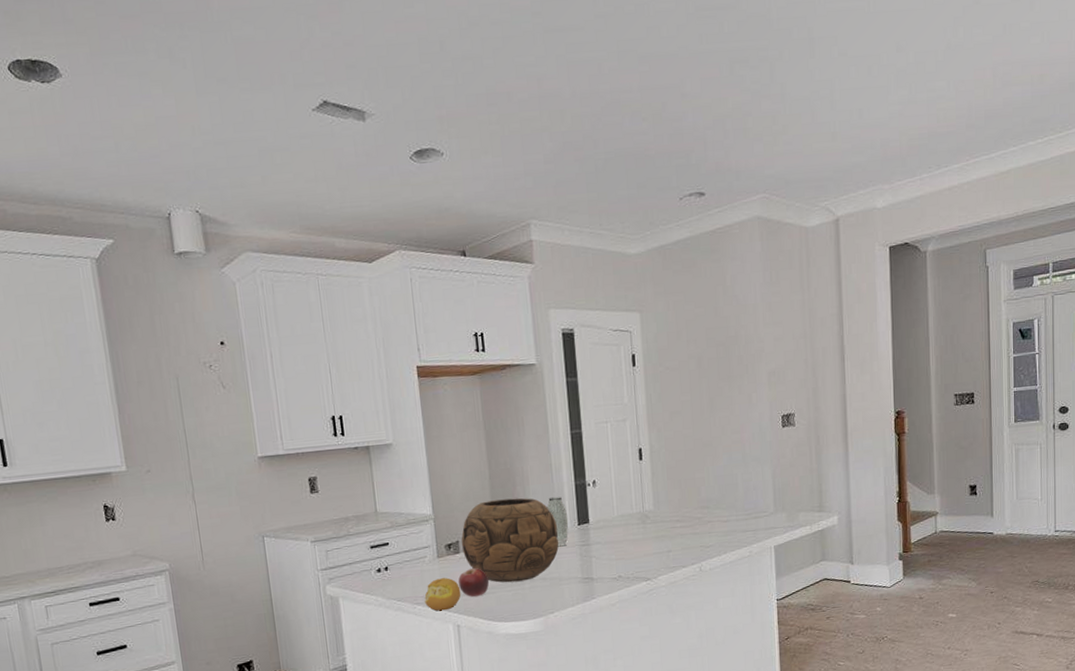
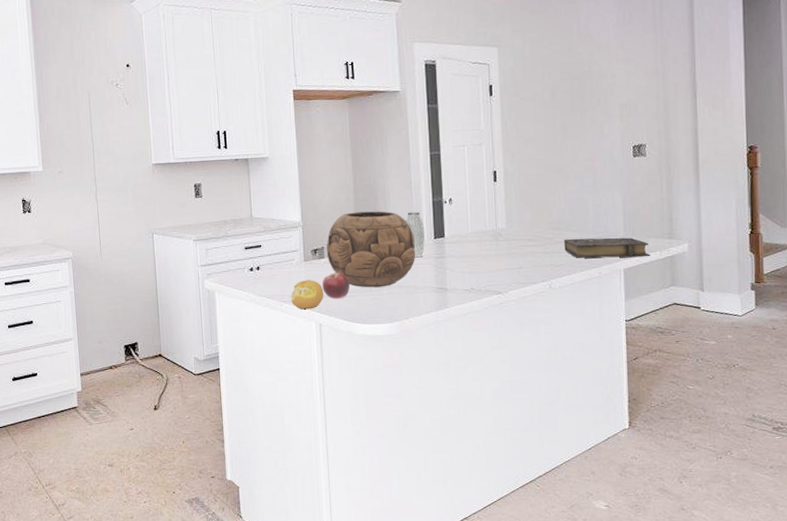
book: none [713,513,801,538] -> present [564,237,651,259]

